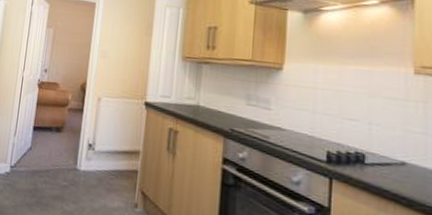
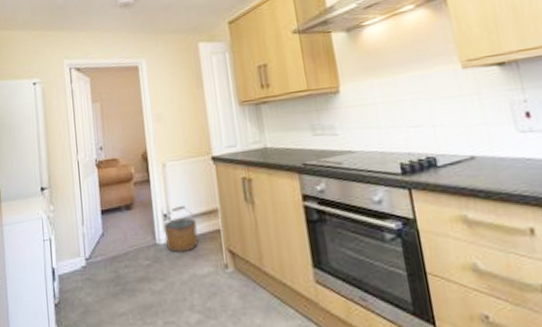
bucket: none [85,140,117,184] -> present [163,206,198,253]

